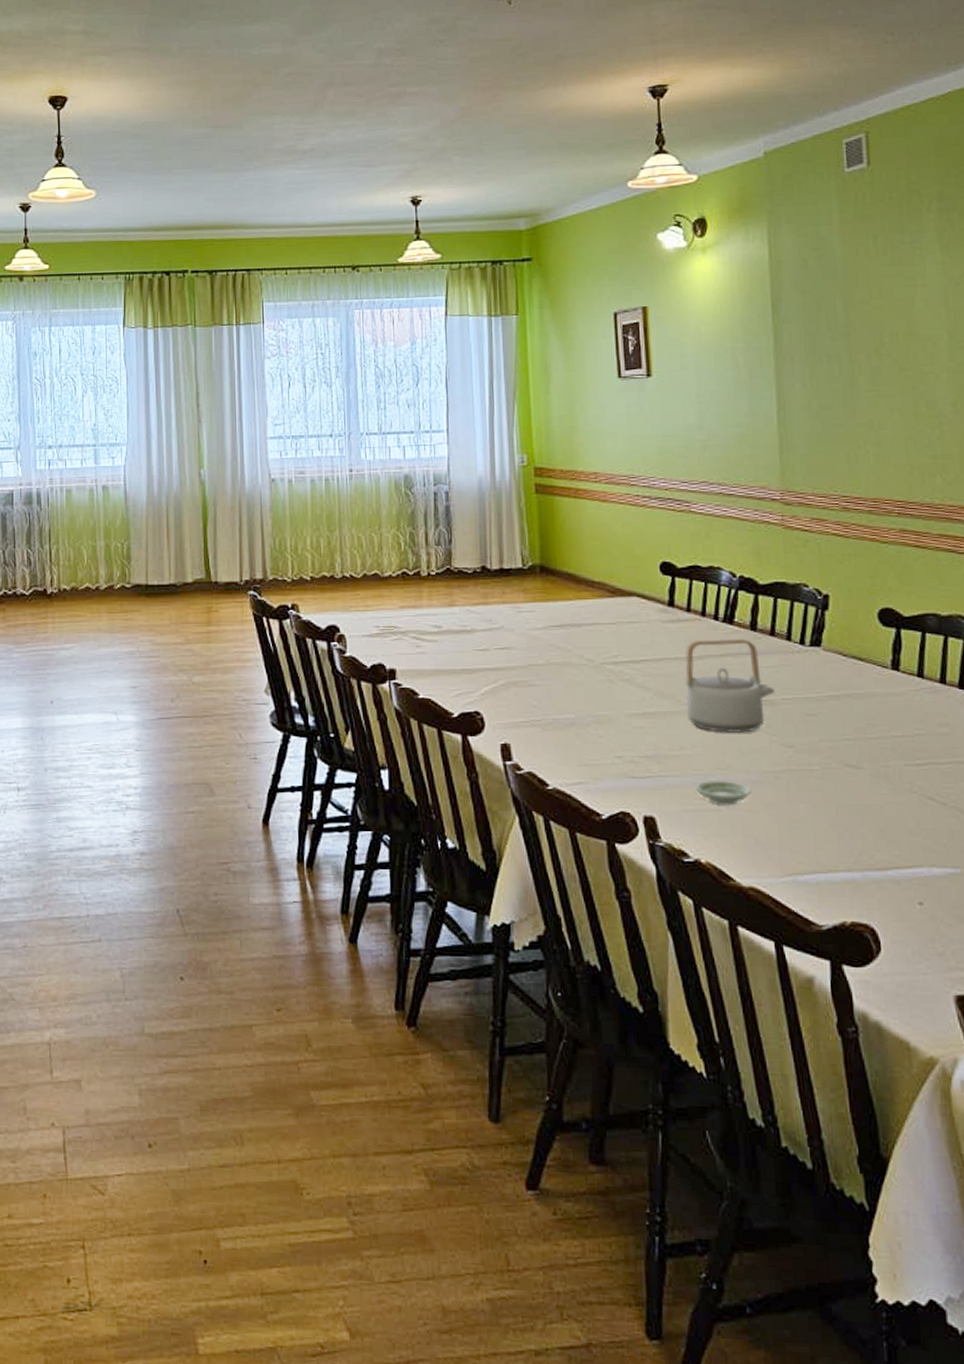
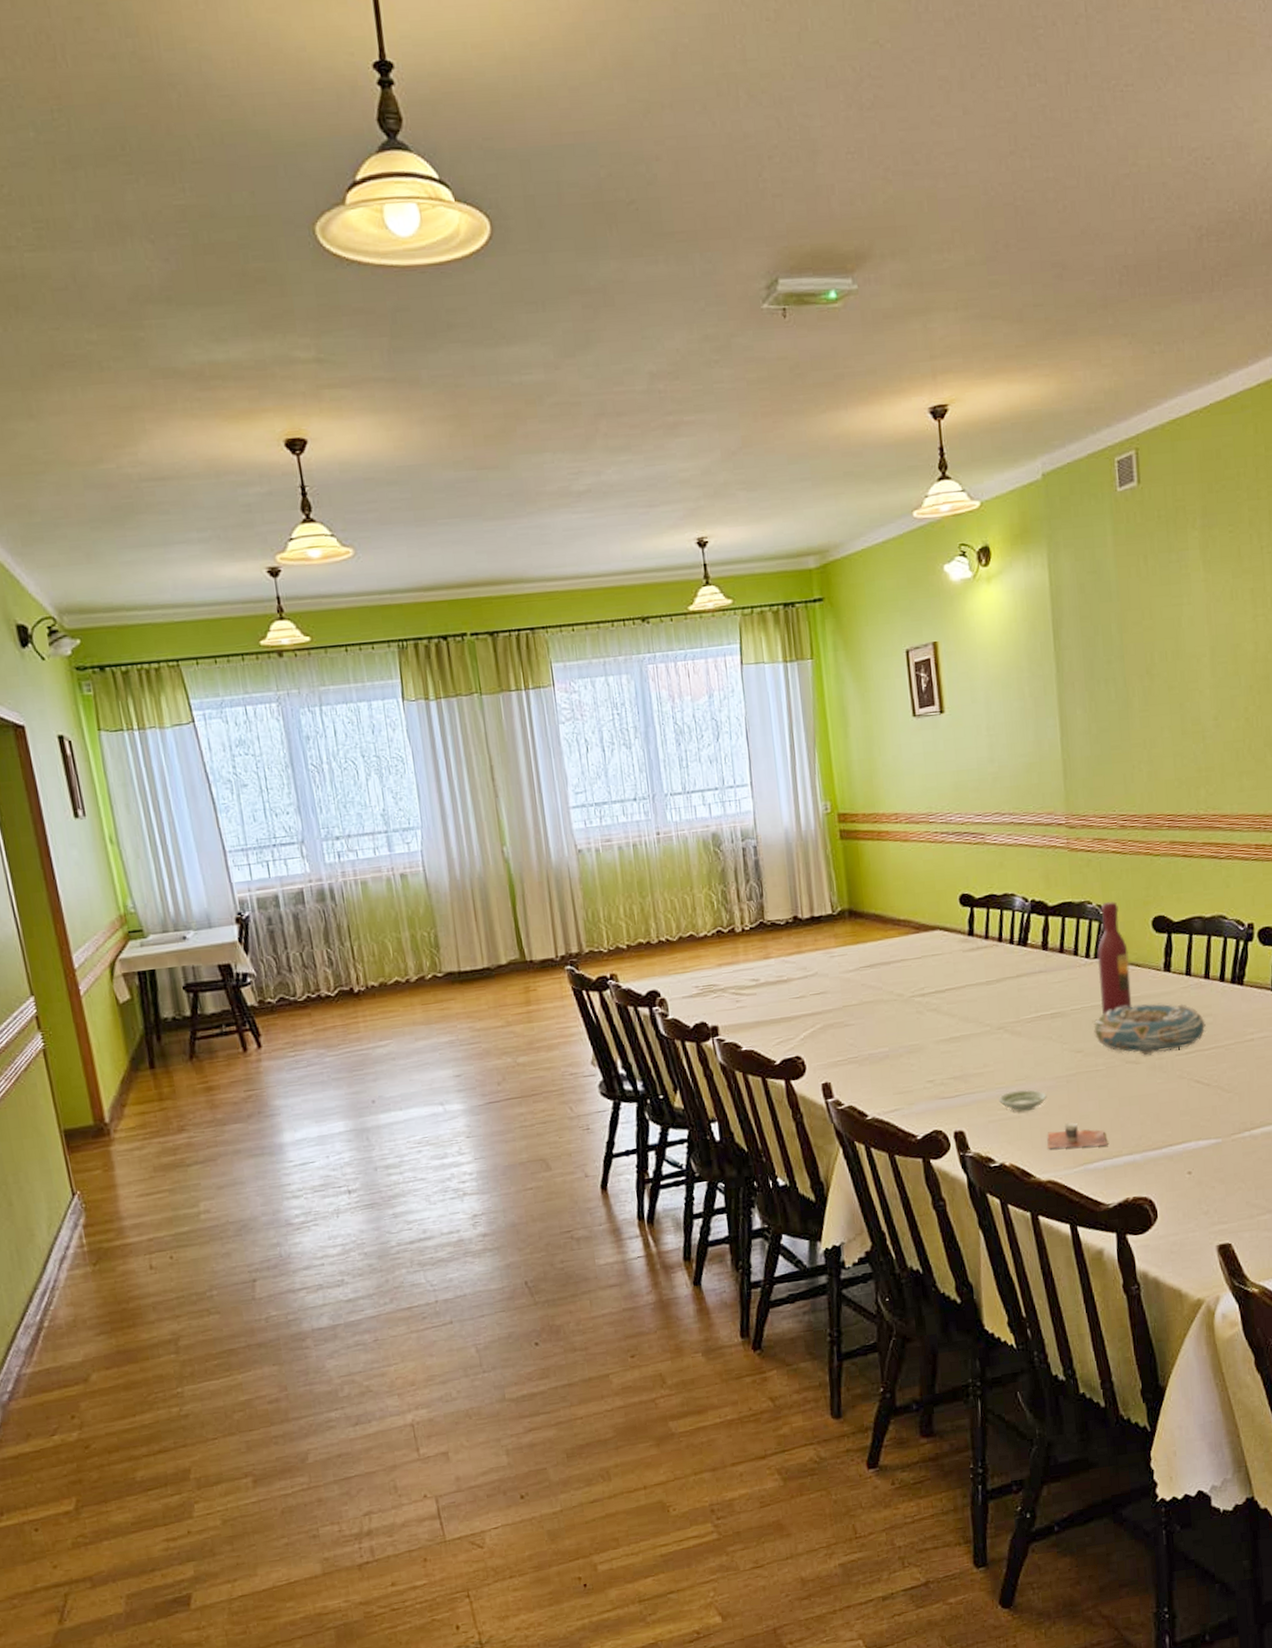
teapot: present [685,638,775,733] -> none [985,958,1065,1047]
cup: none [749,825,821,856] -> present [1046,1122,1107,1149]
decorative bowl: none [807,702,941,761] -> present [1093,1003,1206,1056]
wine bottle: none [813,587,854,709] -> present [1097,901,1132,1015]

